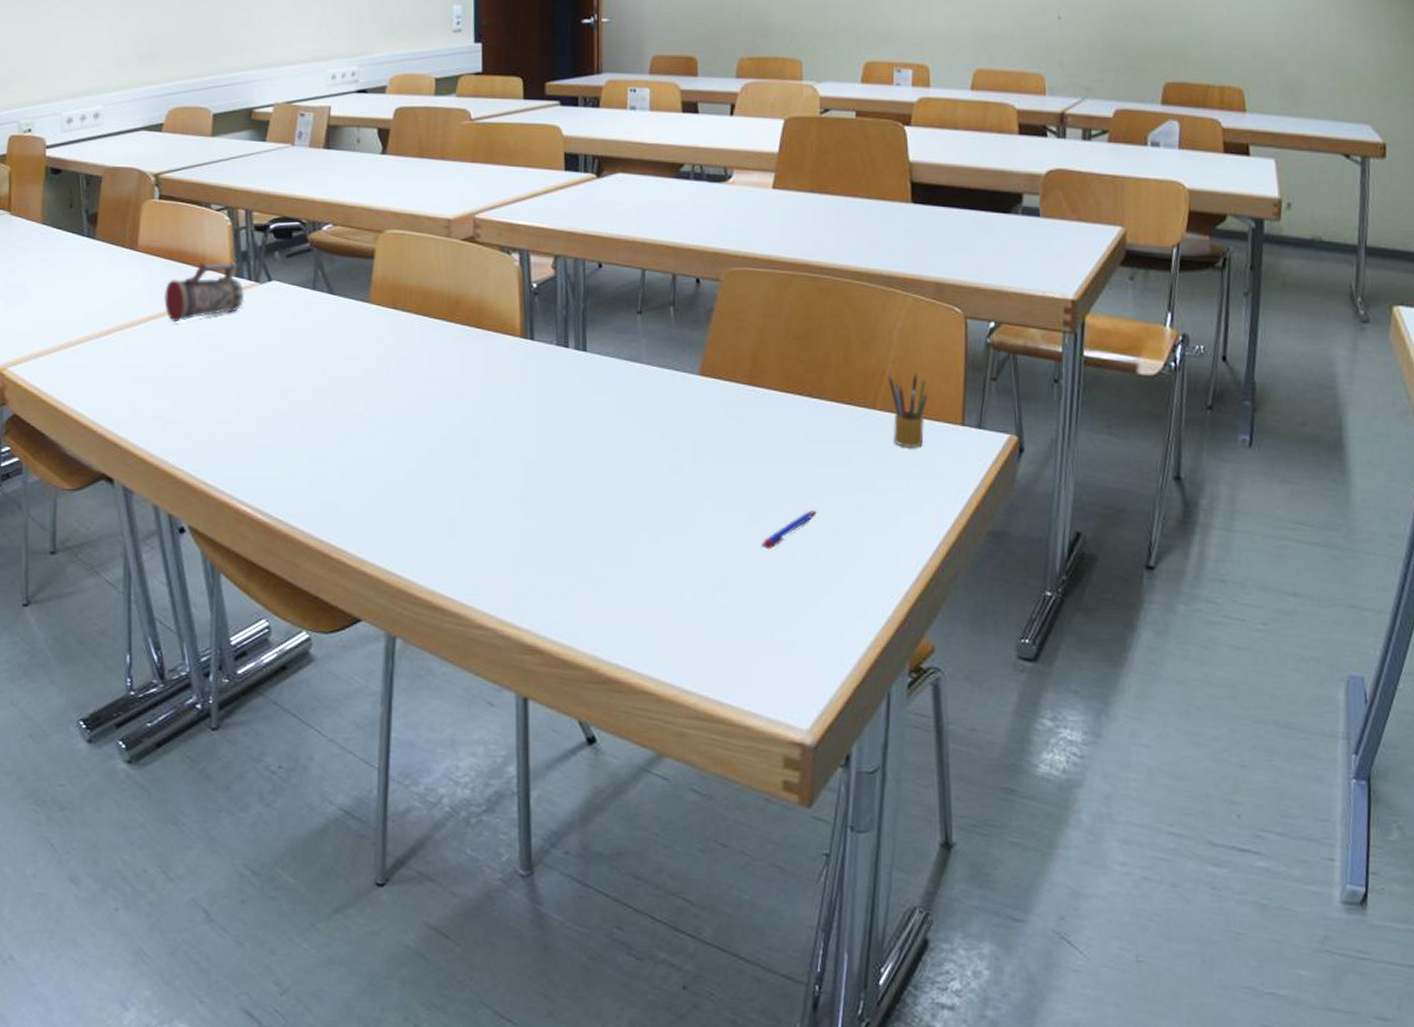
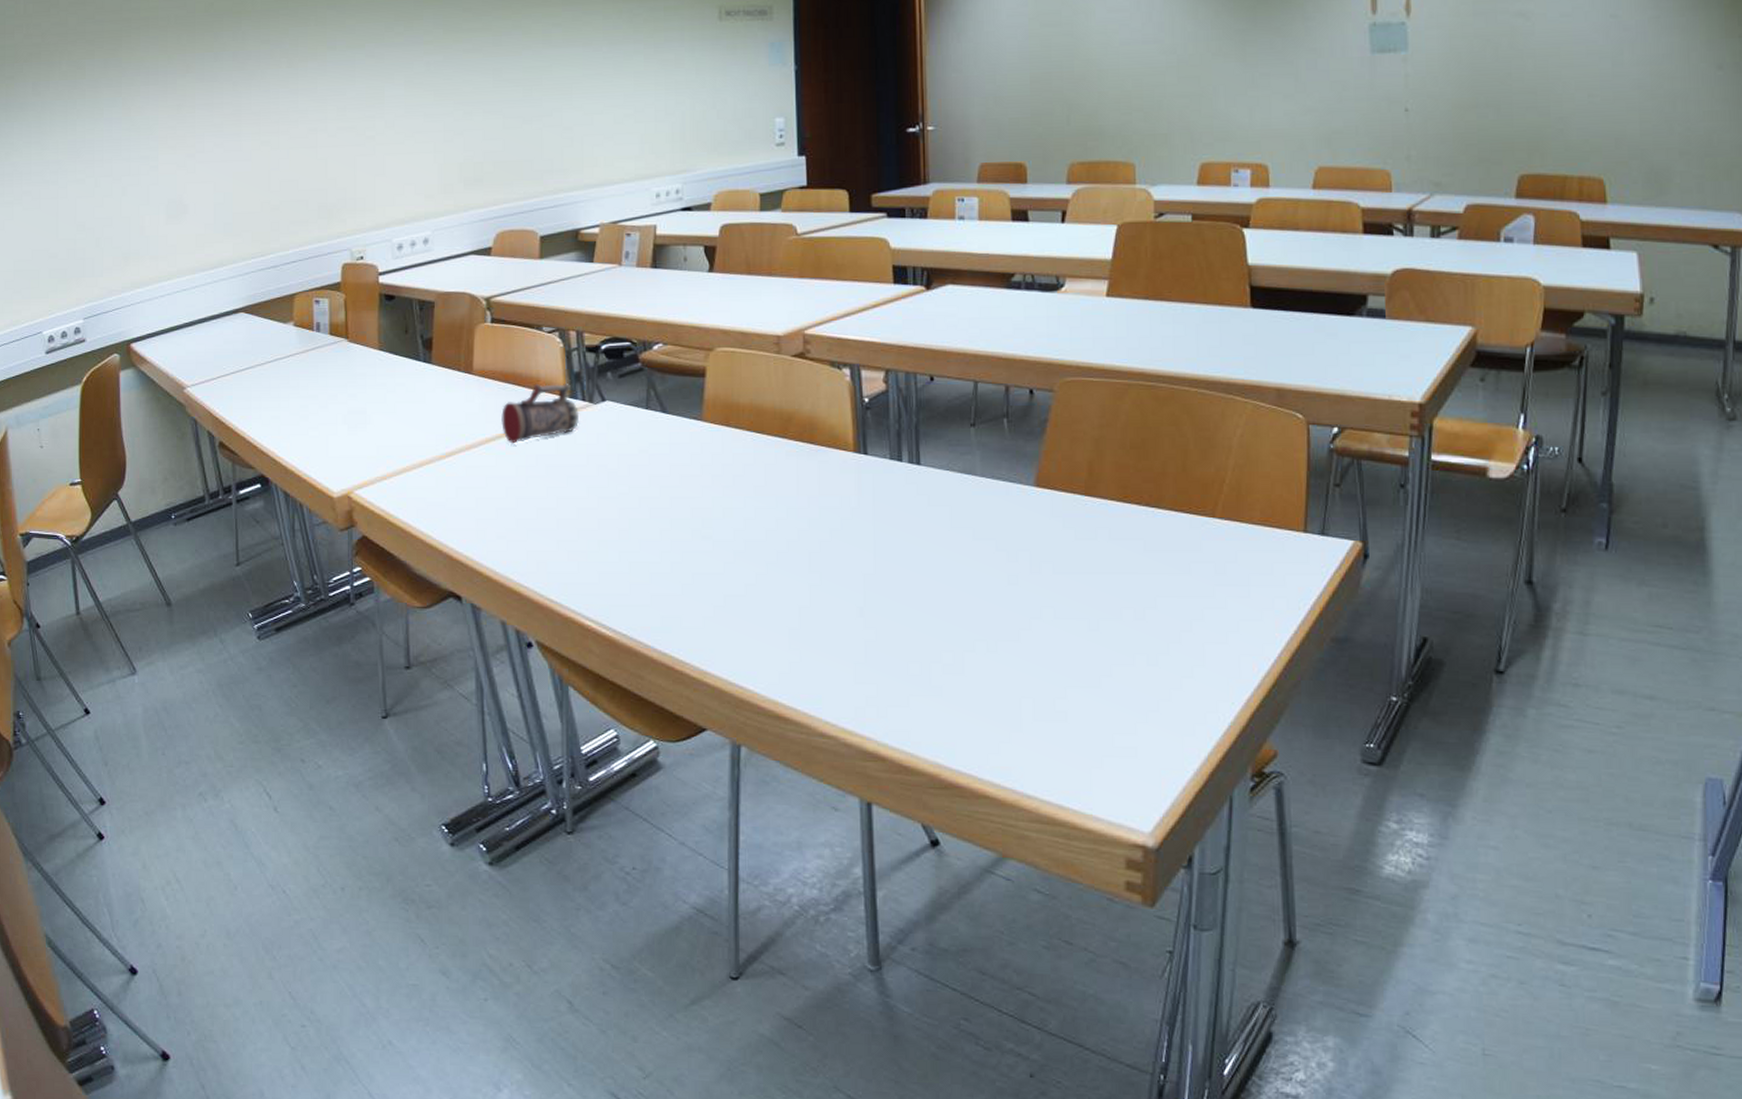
pen: present [761,509,816,550] -> none [1100,618,1156,659]
pencil box: present [887,371,928,449] -> none [1227,479,1269,556]

